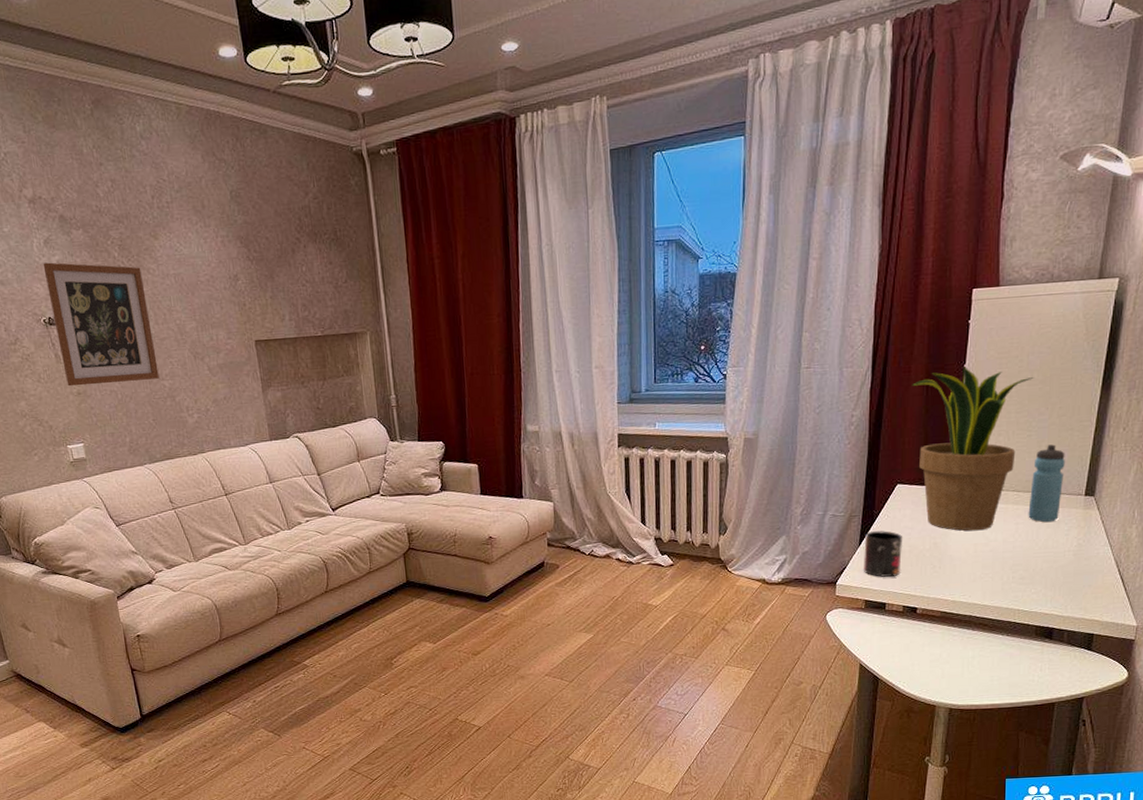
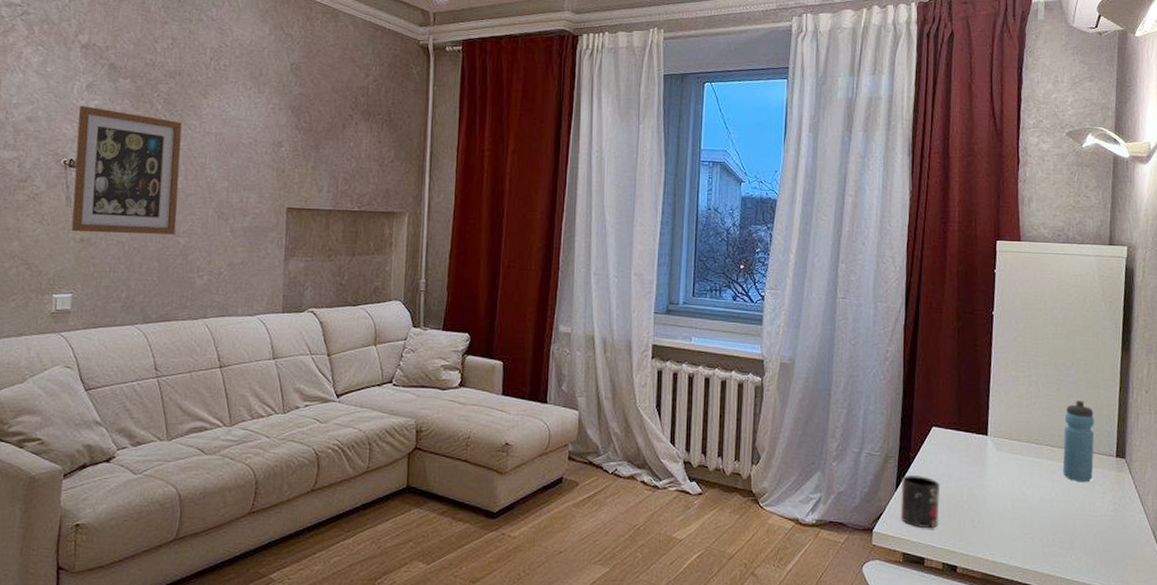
potted plant: present [911,366,1034,531] -> none [943,314,1058,485]

